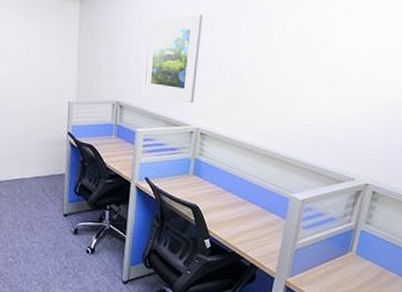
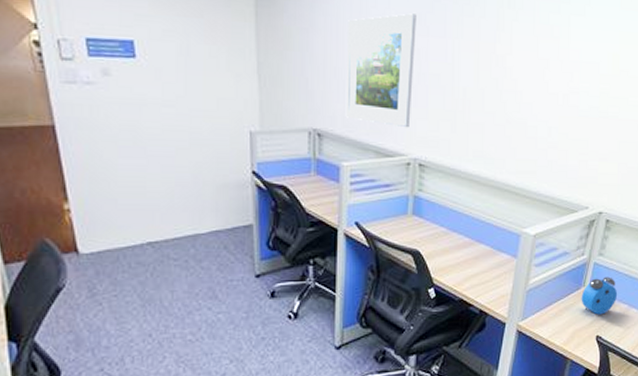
alarm clock: none [348,244,386,281] -> present [581,276,618,315]

